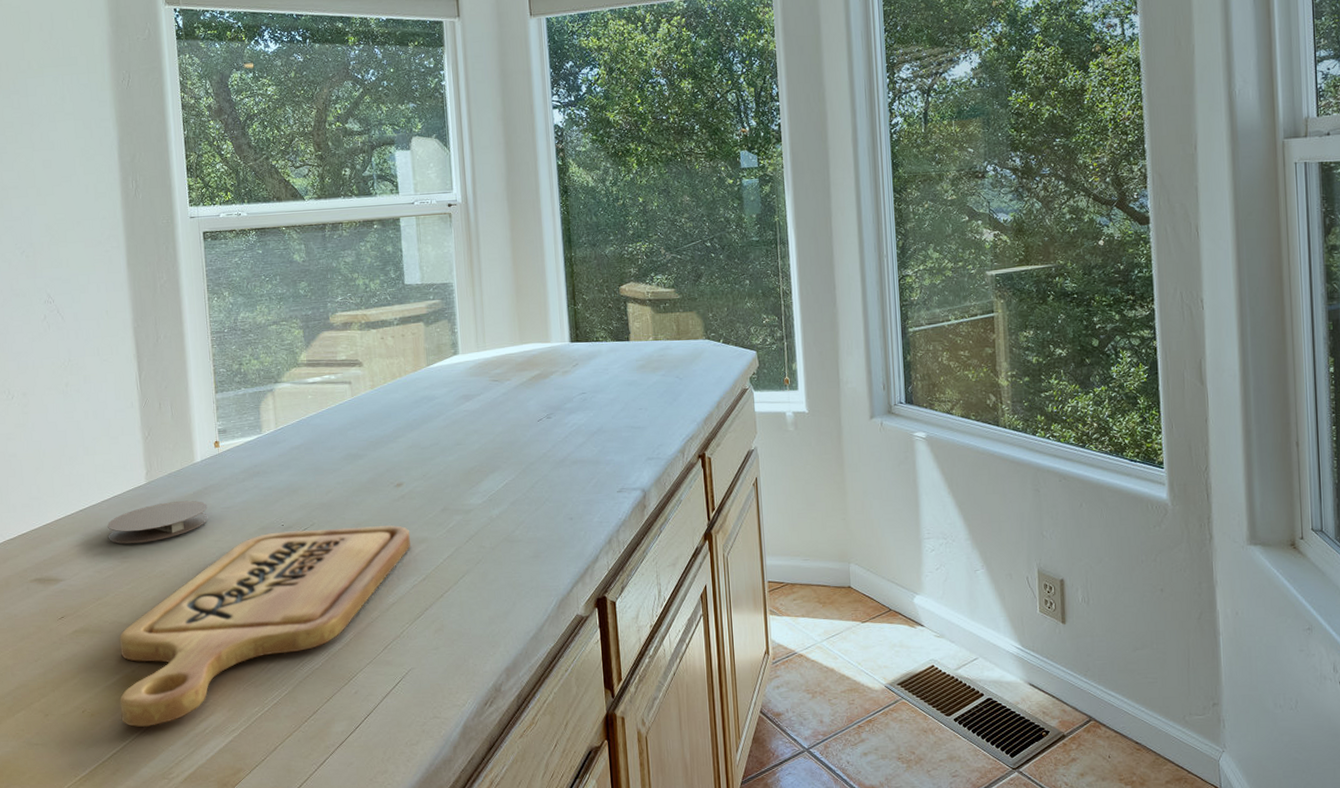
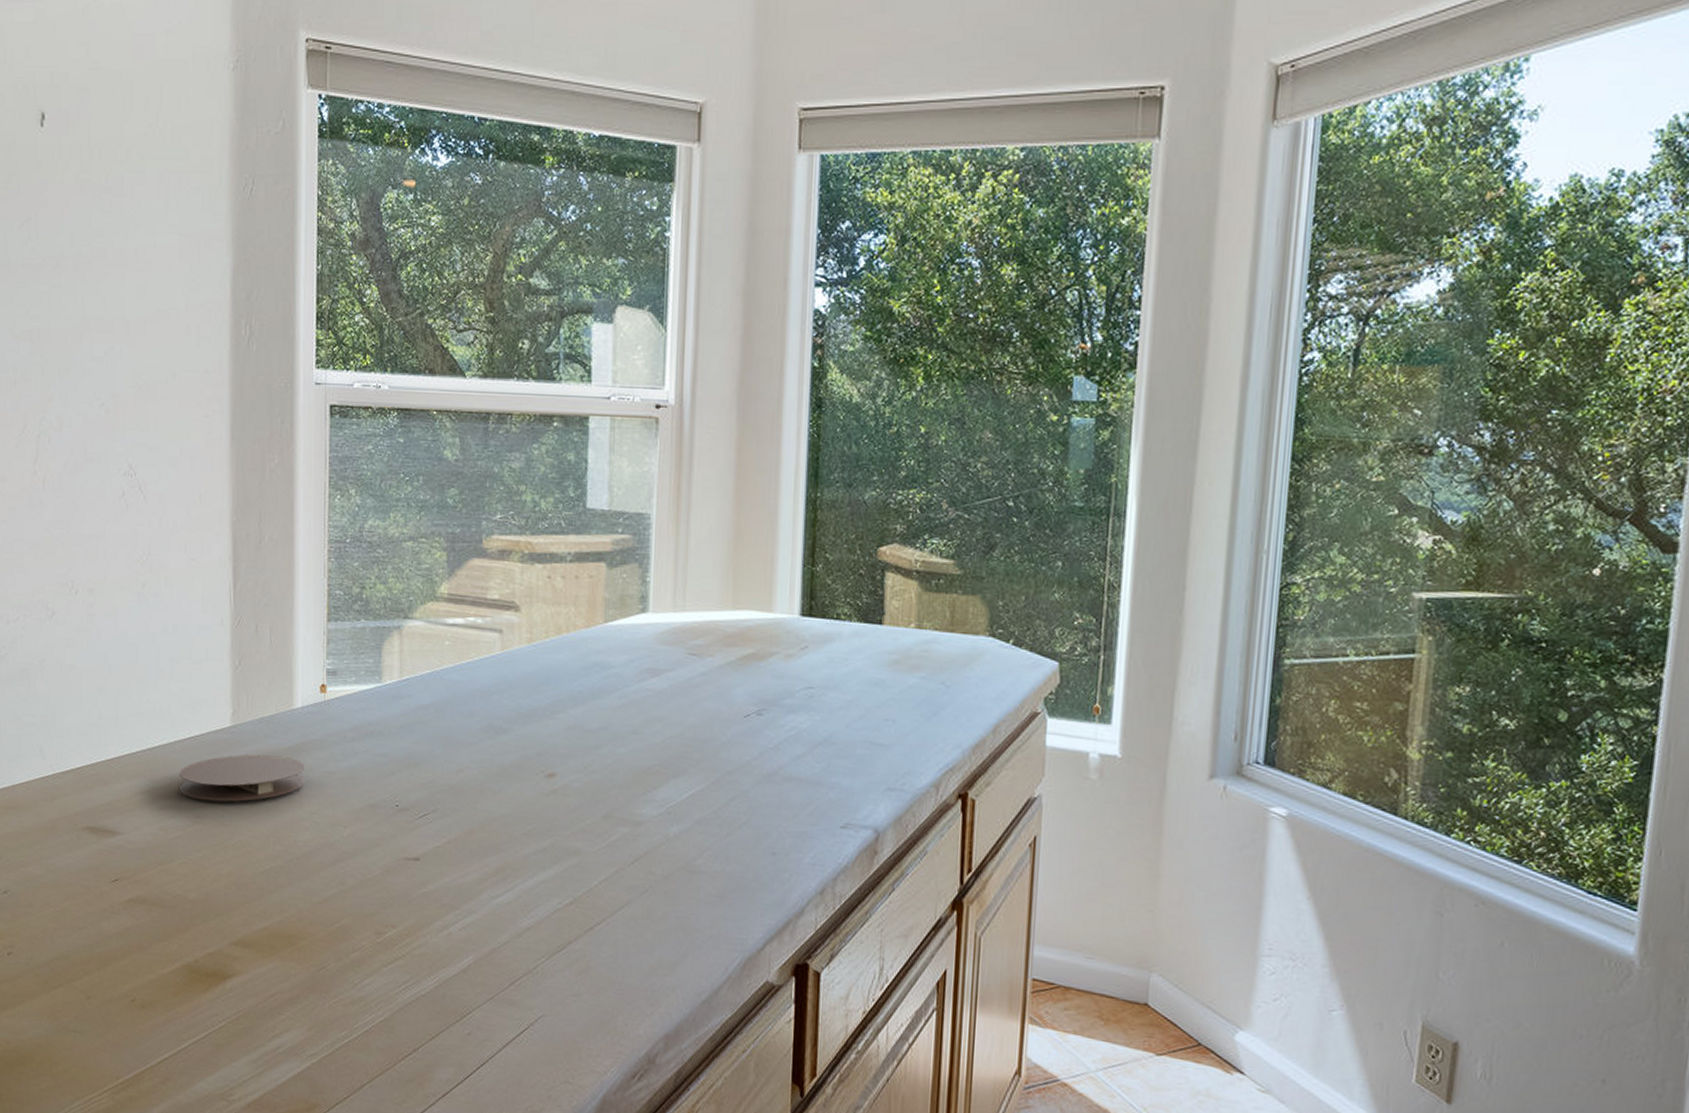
cutting board: present [119,525,410,728] -> none [177,813,558,1033]

